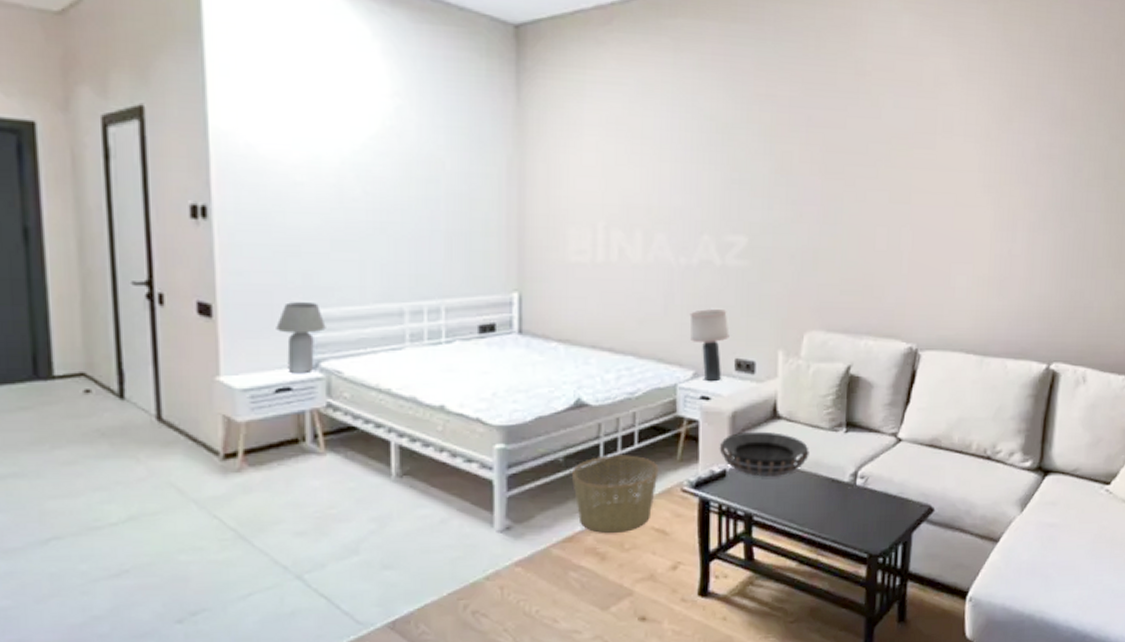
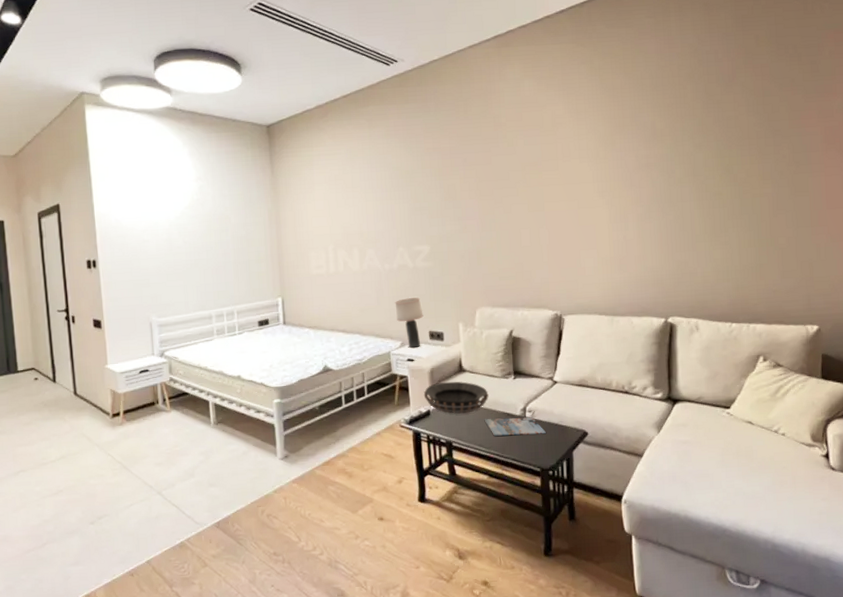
table lamp: present [276,302,326,374] -> none [138,314,167,361]
basket: present [571,455,659,533] -> none [324,402,383,458]
magazine: none [799,485,881,510] -> present [484,417,547,437]

